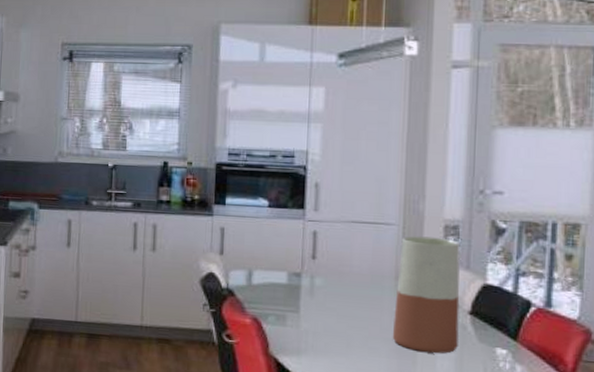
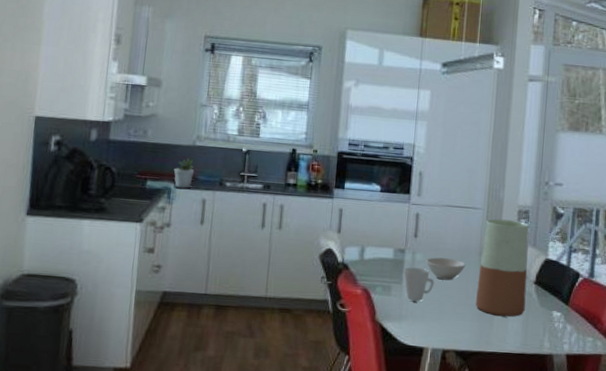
potted plant: none [36,176,58,209] -> present [173,158,195,189]
mug: none [301,294,339,334] -> present [404,267,435,302]
bowl: none [328,282,379,309] -> present [426,257,466,281]

